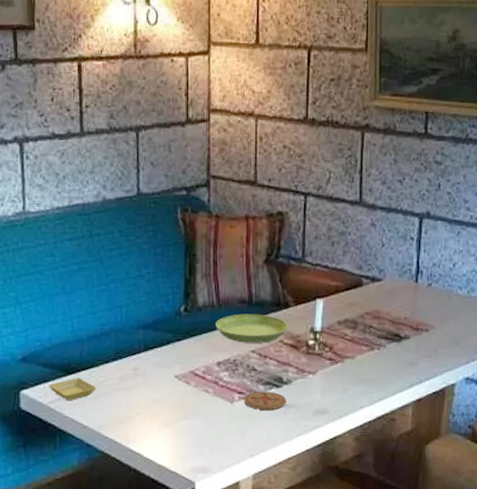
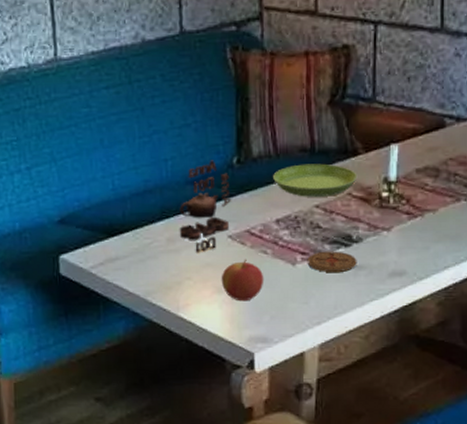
saucer: present [48,378,97,401] -> none [89,240,142,266]
teapot: none [131,308,179,391] -> present [179,160,232,253]
apple: none [167,397,206,435] -> present [221,259,264,302]

